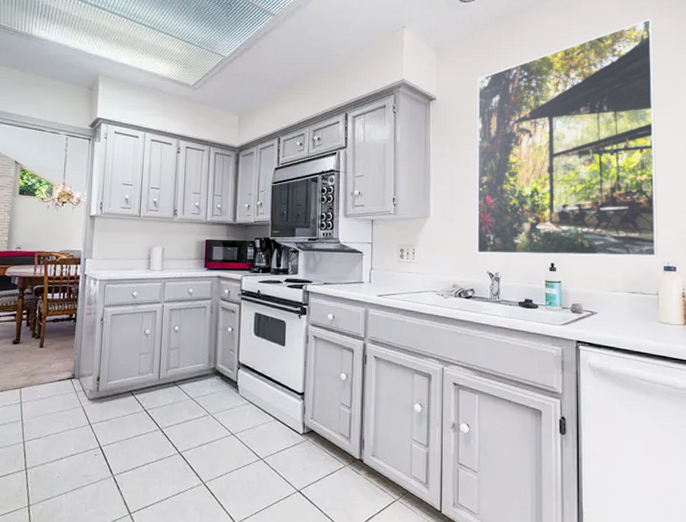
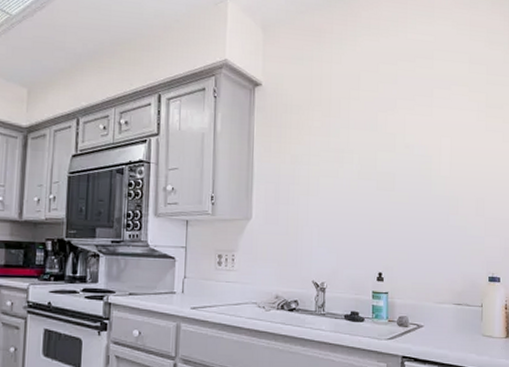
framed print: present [476,18,658,257] -> none [302,14,486,267]

